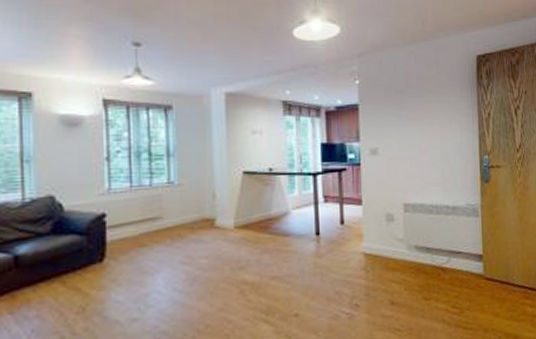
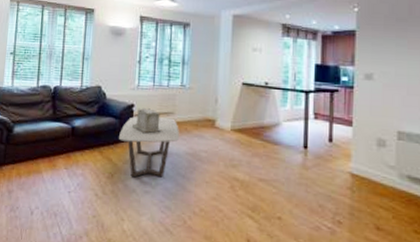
coffee table: none [88,224,171,306] -> present [119,117,179,178]
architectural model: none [105,216,148,247] -> present [131,108,162,133]

